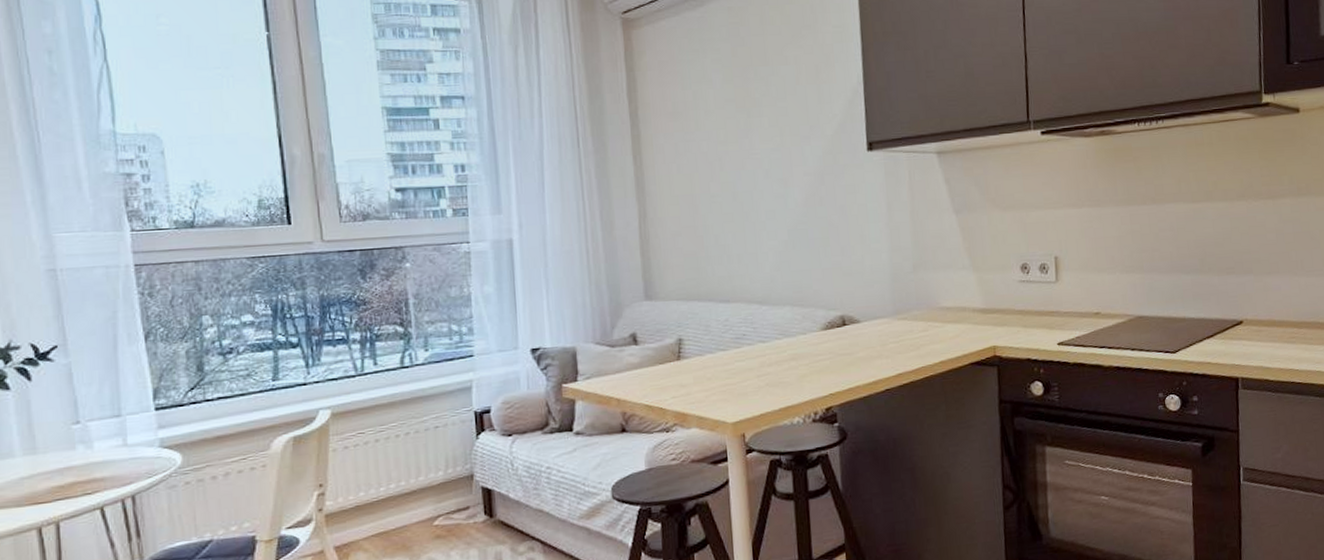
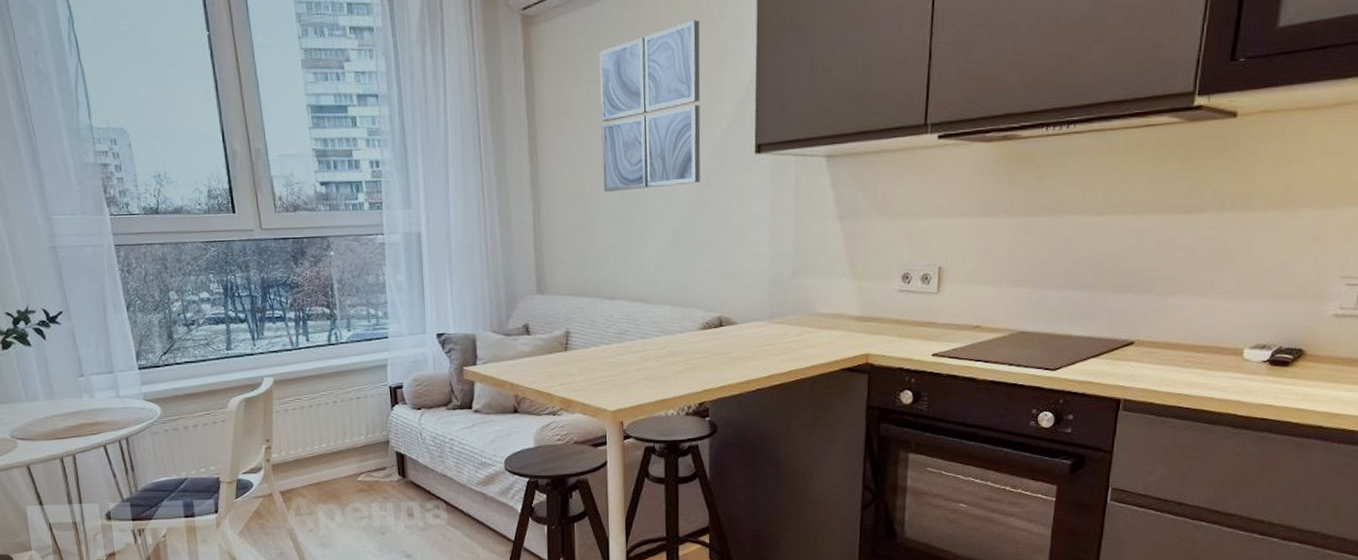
wall art: none [704,24,814,193] -> present [599,19,701,193]

